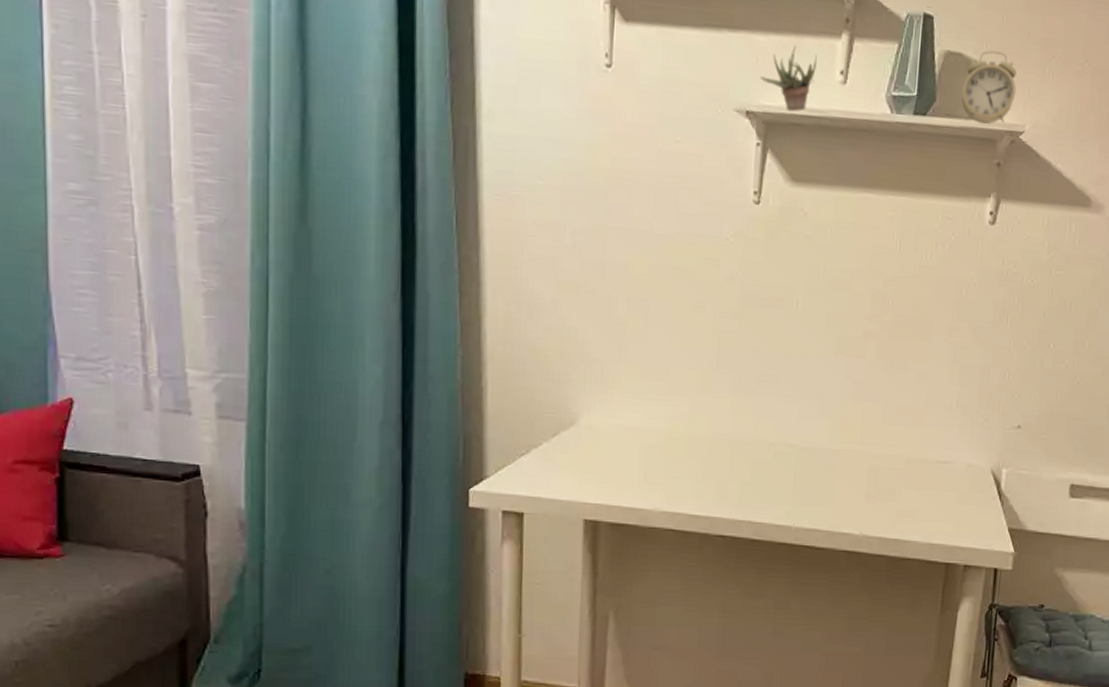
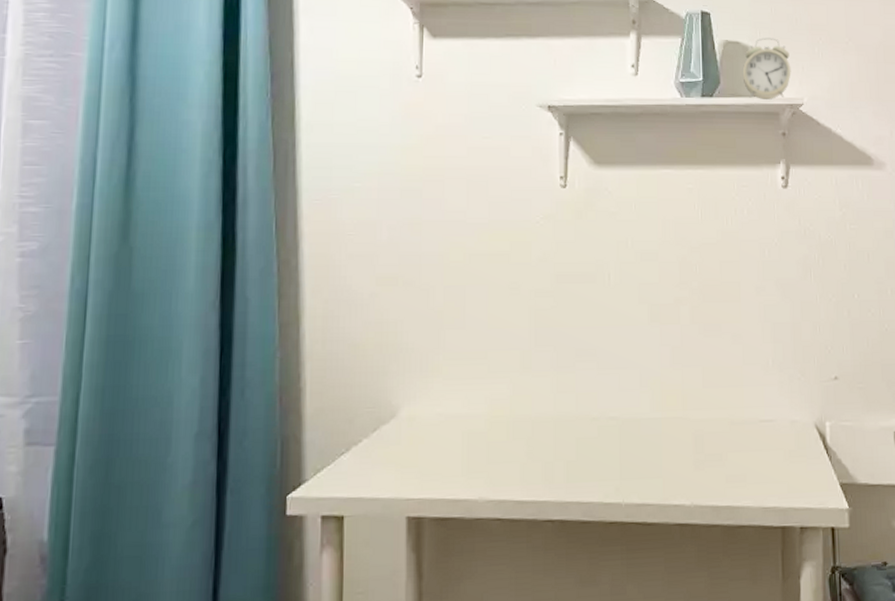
succulent plant: present [760,46,817,112] -> none [559,47,609,103]

